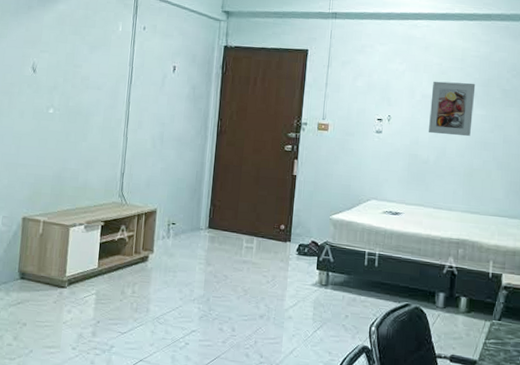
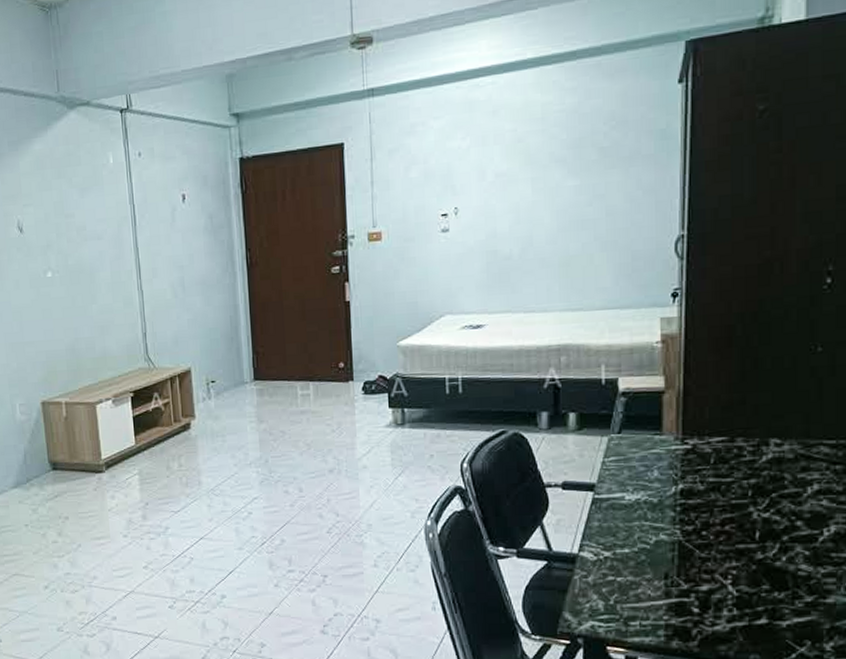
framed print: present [429,81,476,137] -> none [507,146,564,221]

